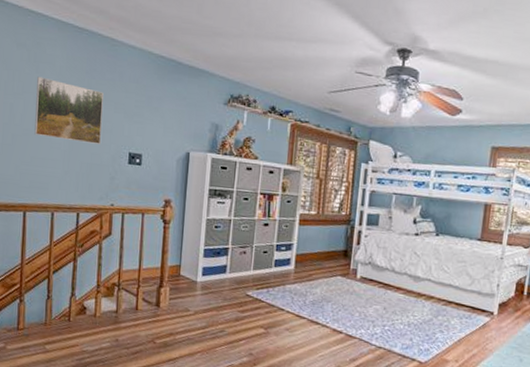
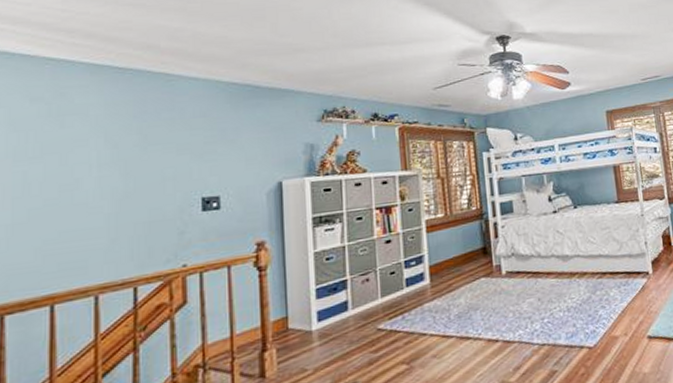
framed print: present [34,76,104,144] -> none [62,131,162,203]

